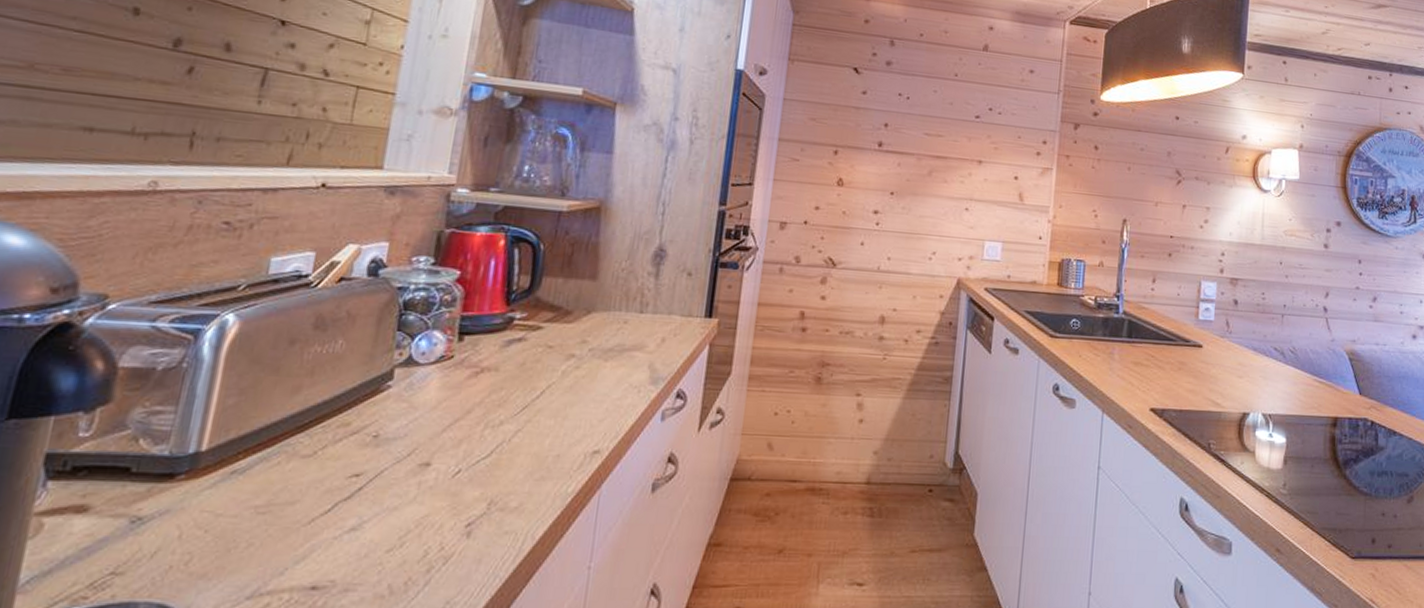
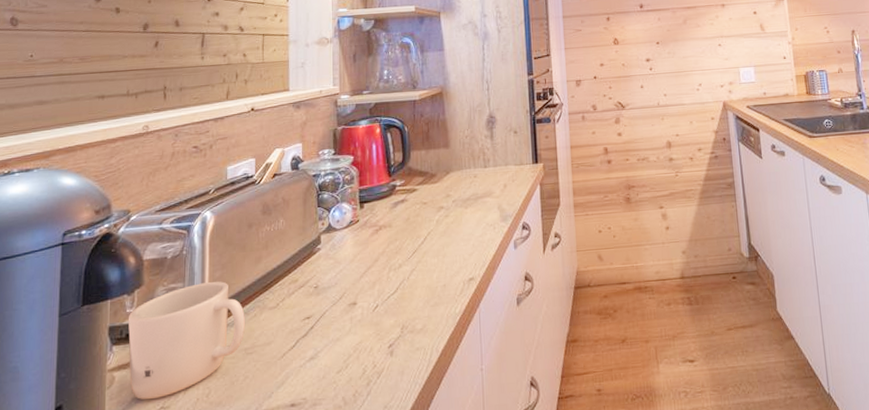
mug: none [67,409,264,561] -> present [128,281,246,400]

